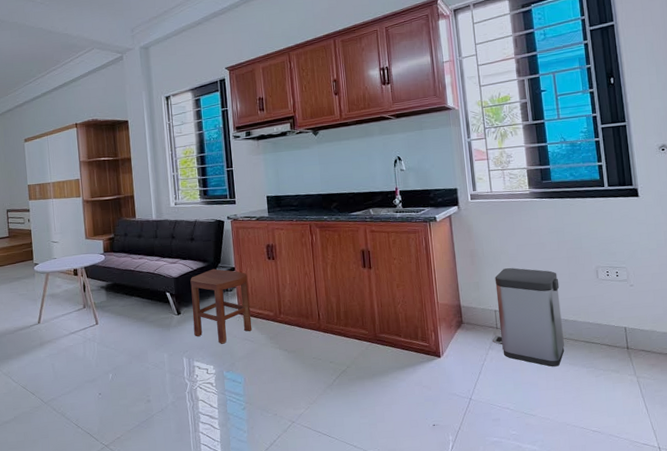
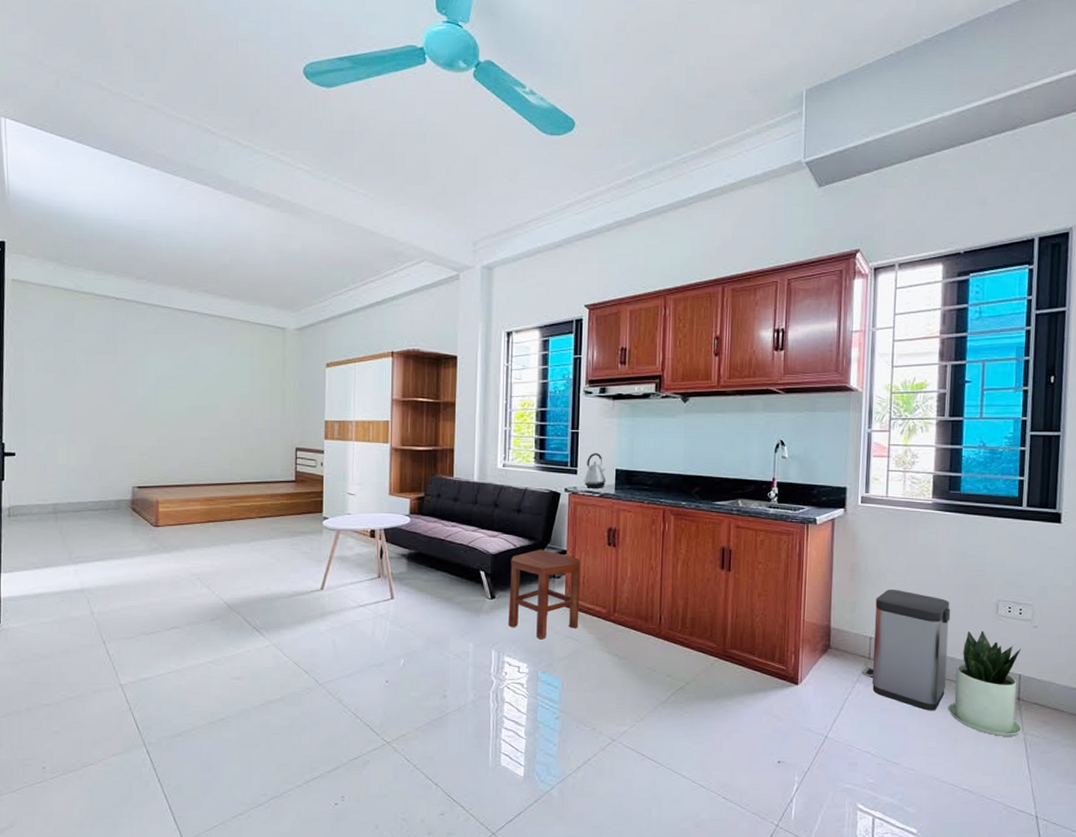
kettle: none [242,184,260,214] -> present [584,452,606,488]
planter: none [569,294,635,382] -> present [948,630,1023,737]

